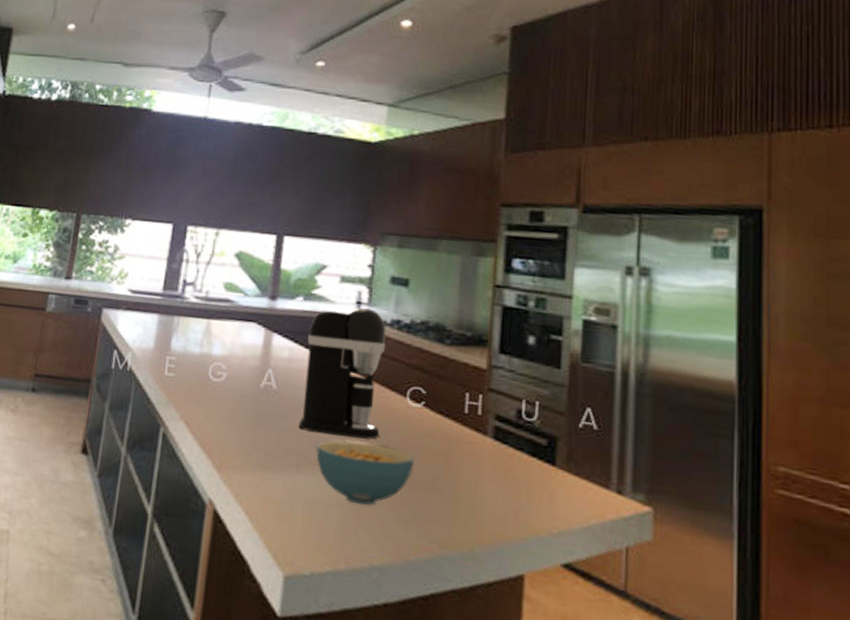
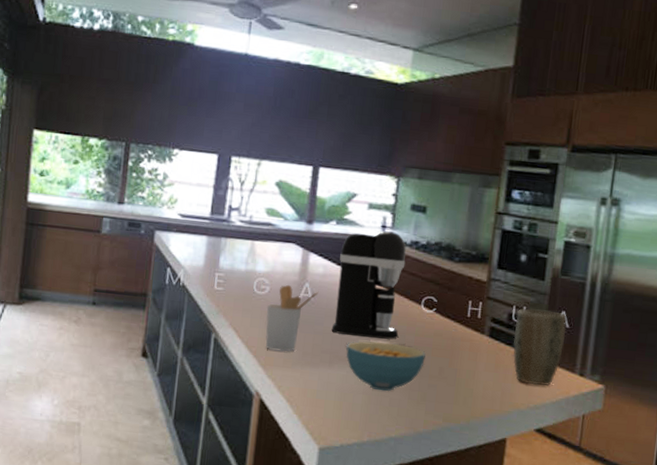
utensil holder: none [221,370,284,452] -> present [265,284,319,352]
plant pot: none [525,403,595,506] -> present [513,308,567,386]

